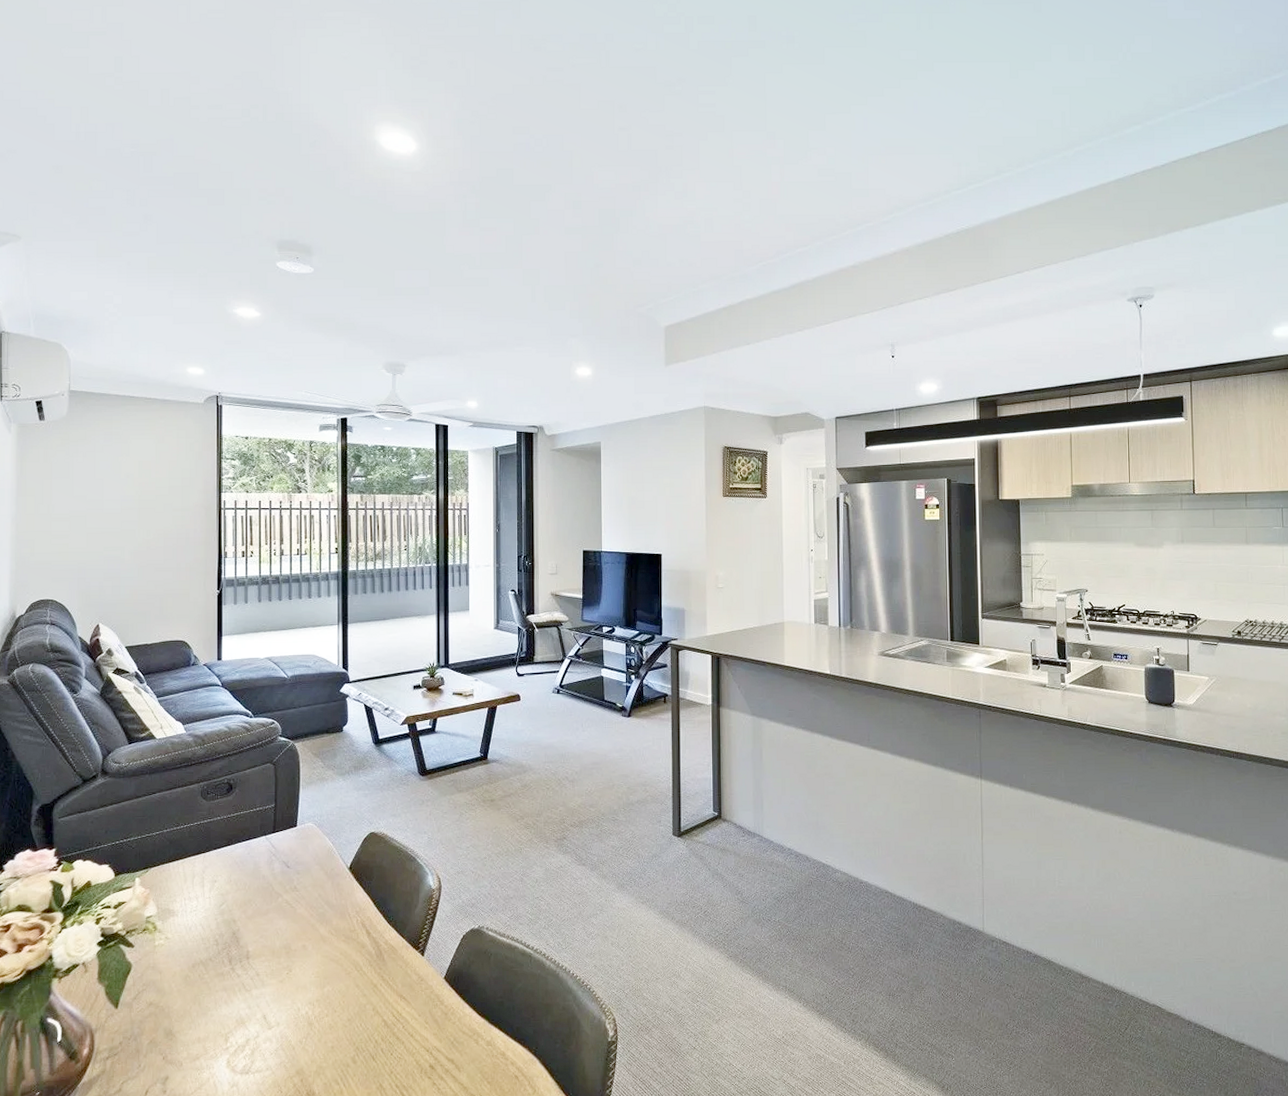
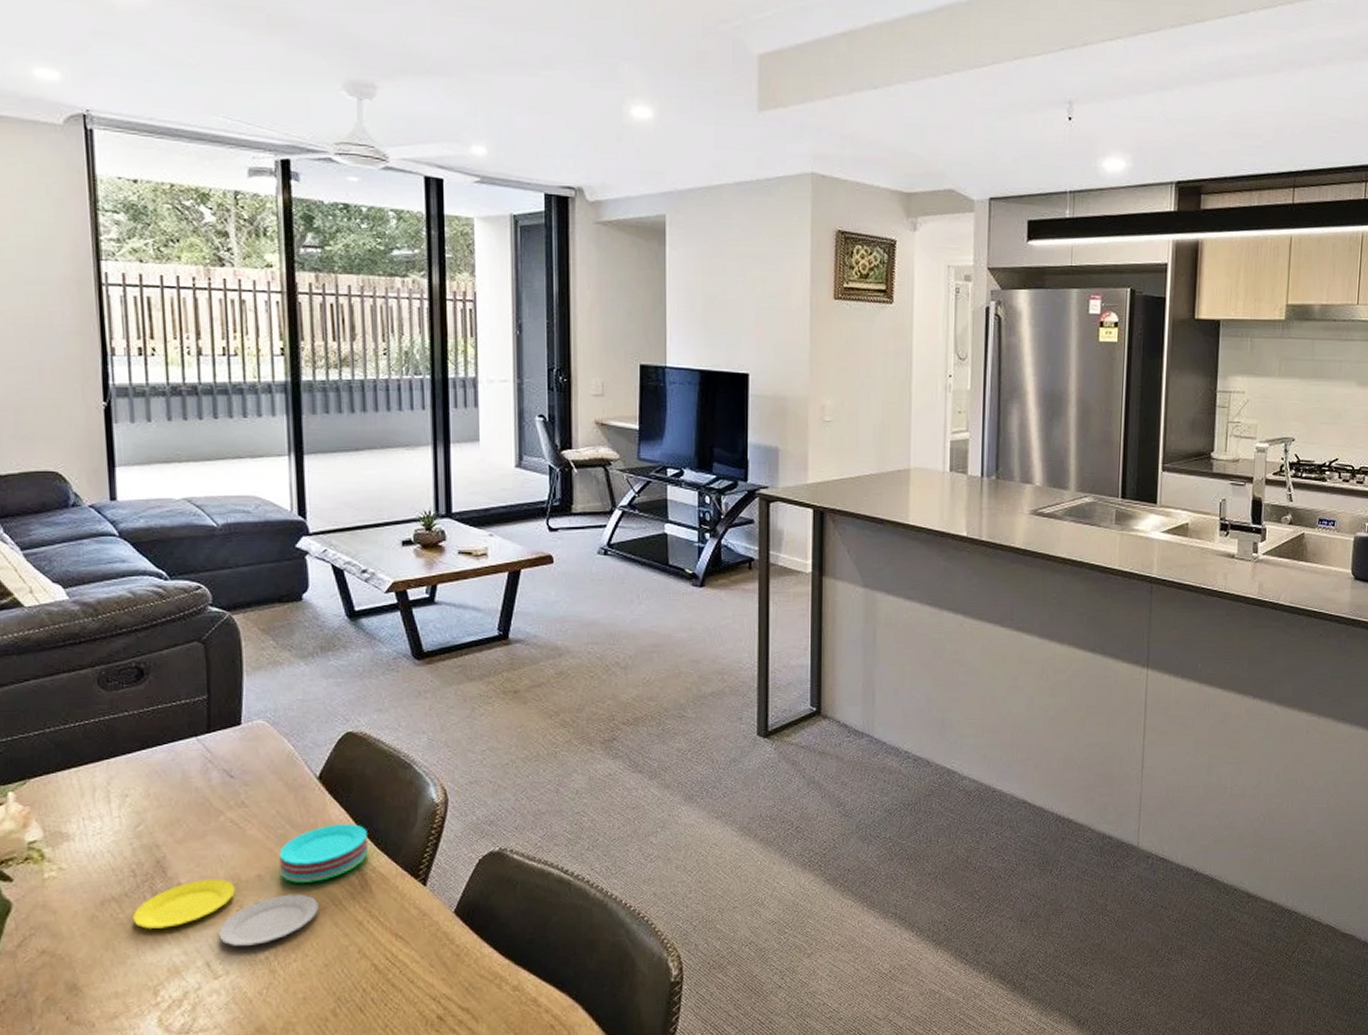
plate: none [214,905,383,1003] -> present [132,824,369,947]

